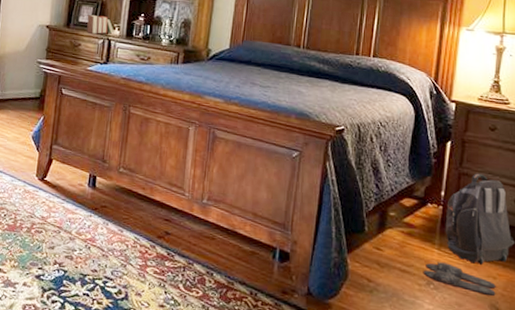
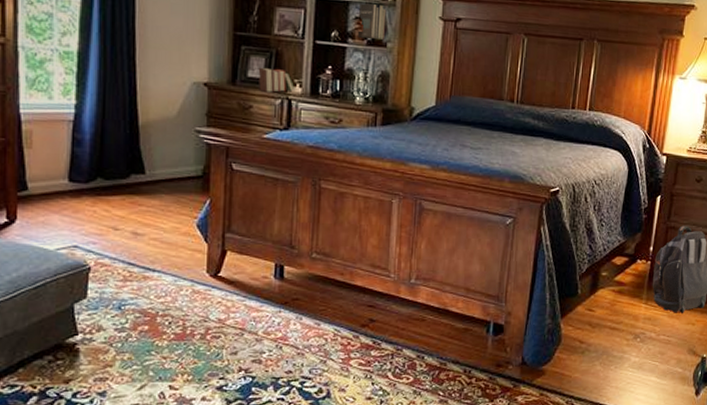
slippers: present [423,262,496,296] -> none [631,316,694,341]

